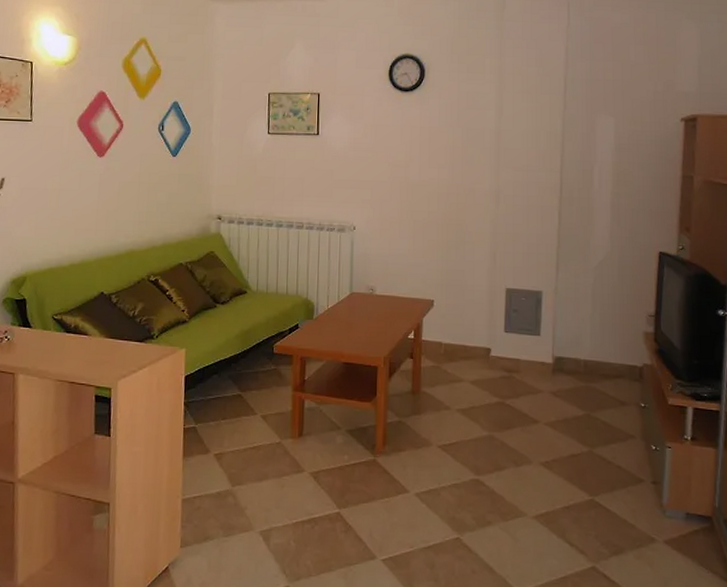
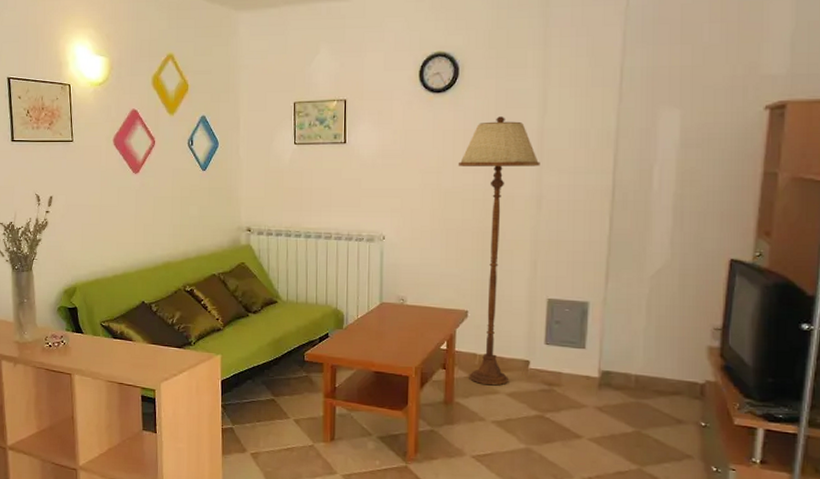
floor lamp: none [424,116,498,374] -> present [458,116,540,386]

